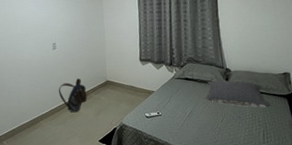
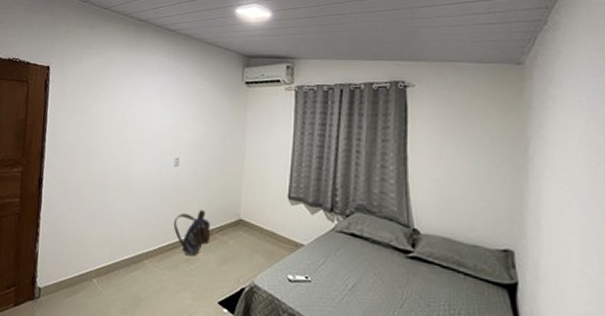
pillow: present [205,80,271,108] -> none [377,243,480,299]

